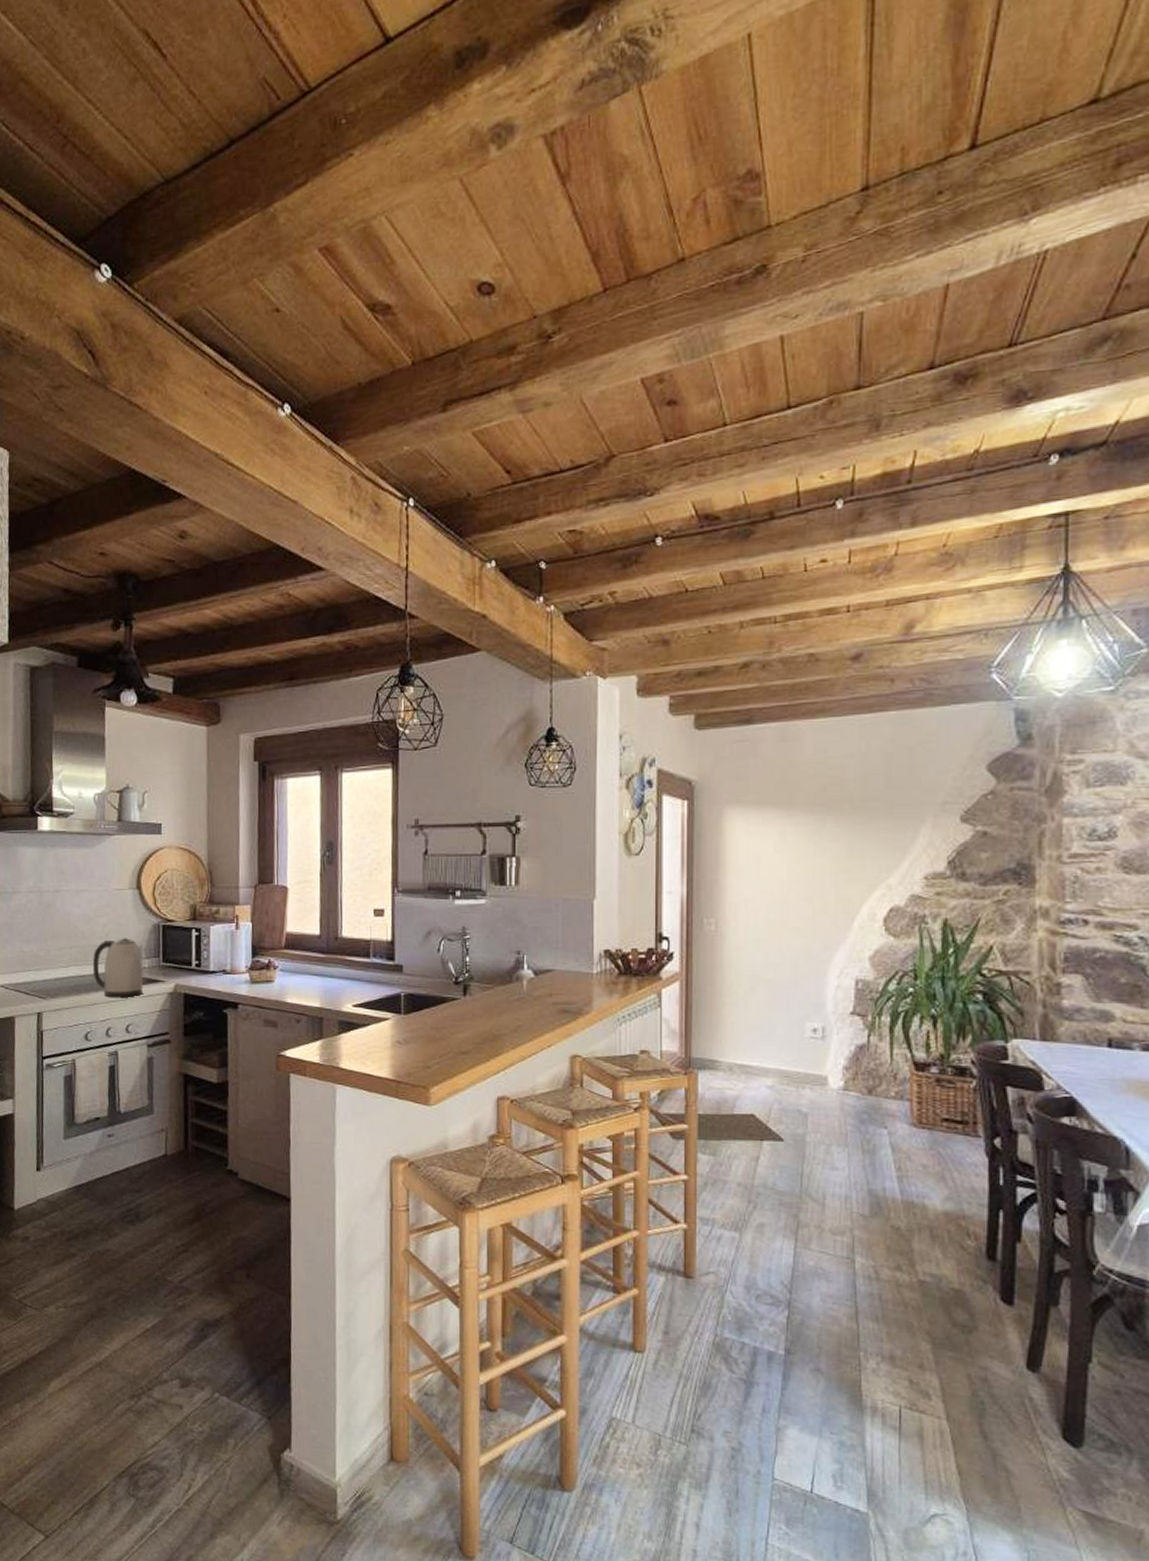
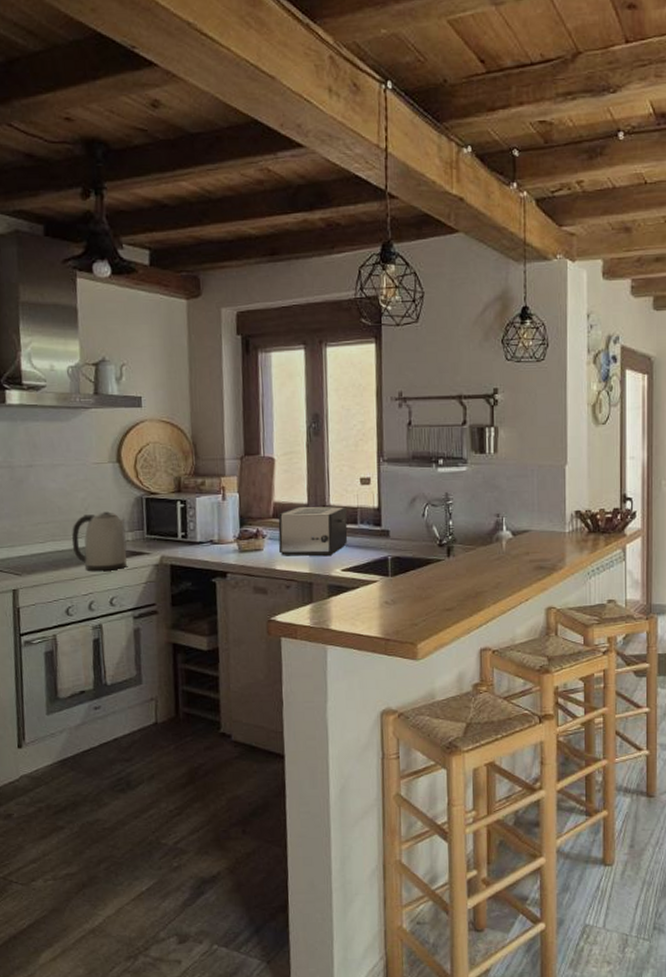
toaster: none [290,937,360,991] -> present [278,506,348,557]

